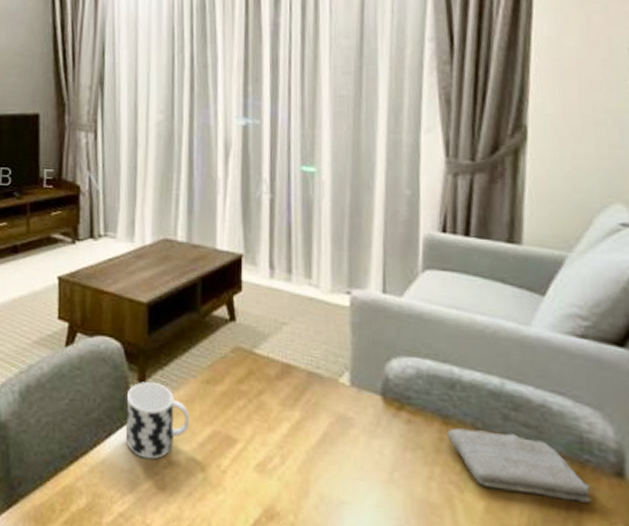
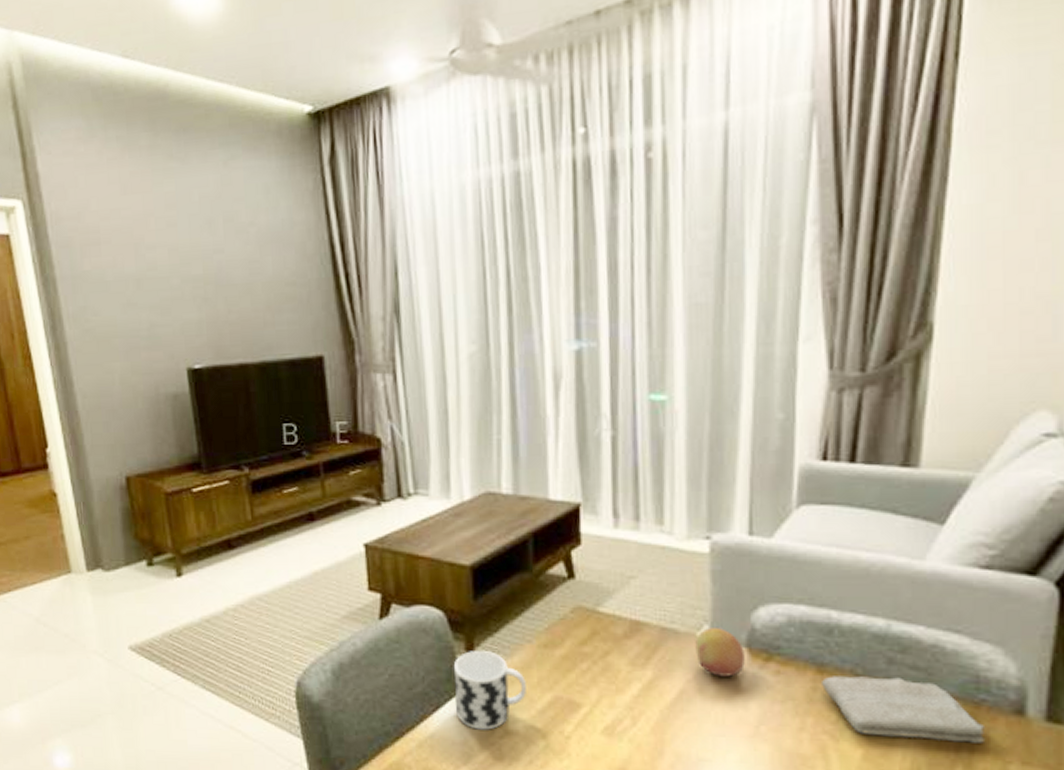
fruit: none [337,375,380,423] -> present [695,628,745,677]

